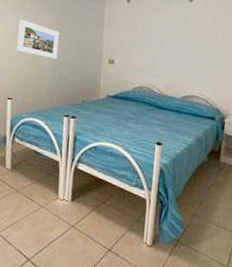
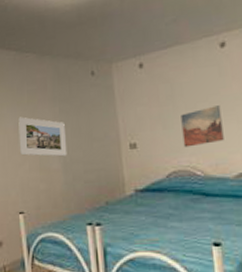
wall art: none [149,44,181,71] -> present [181,105,224,148]

